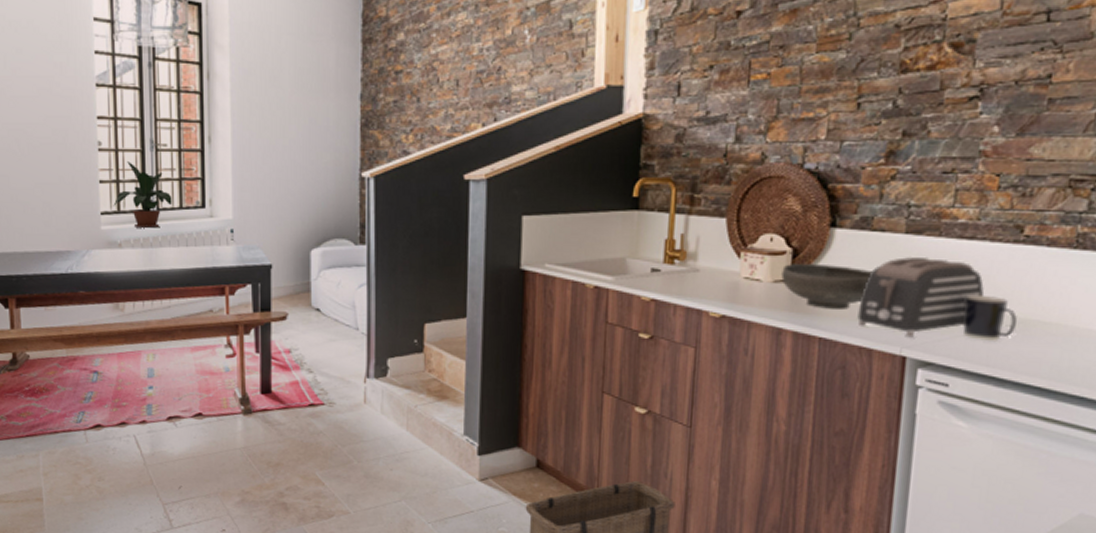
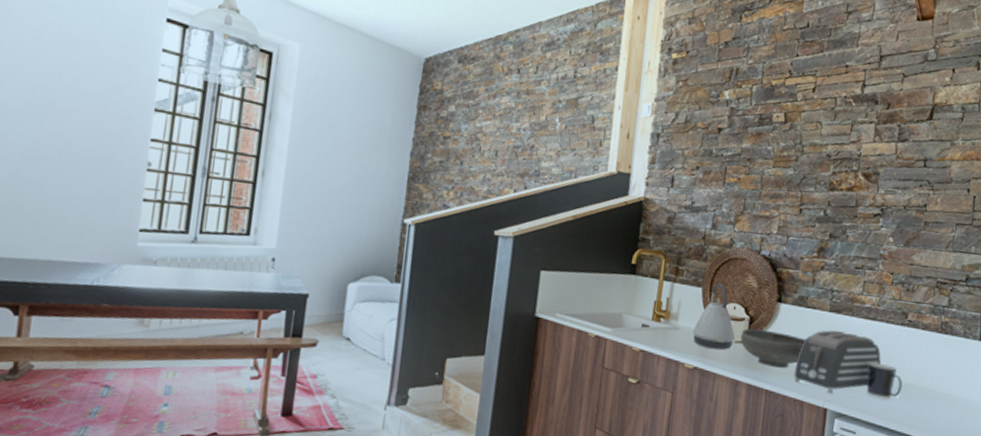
potted plant: present [113,162,172,228] -> none [154,184,217,250]
kettle: none [717,209,775,294] -> present [692,282,736,351]

